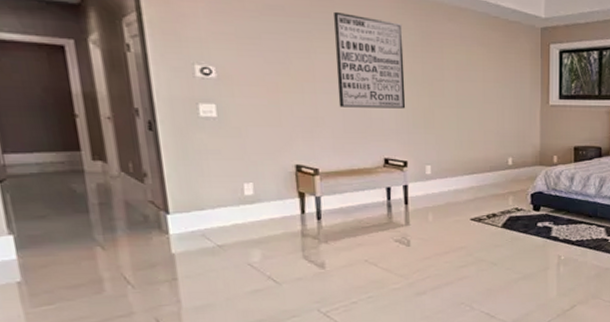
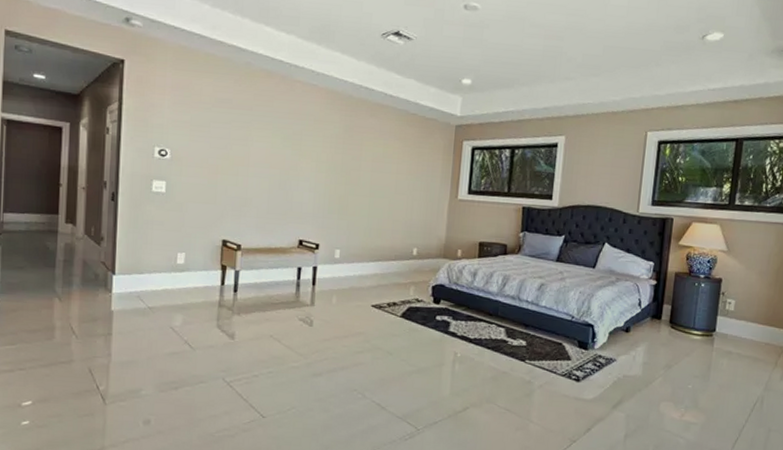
wall art: present [333,11,406,109] -> none [266,105,329,195]

